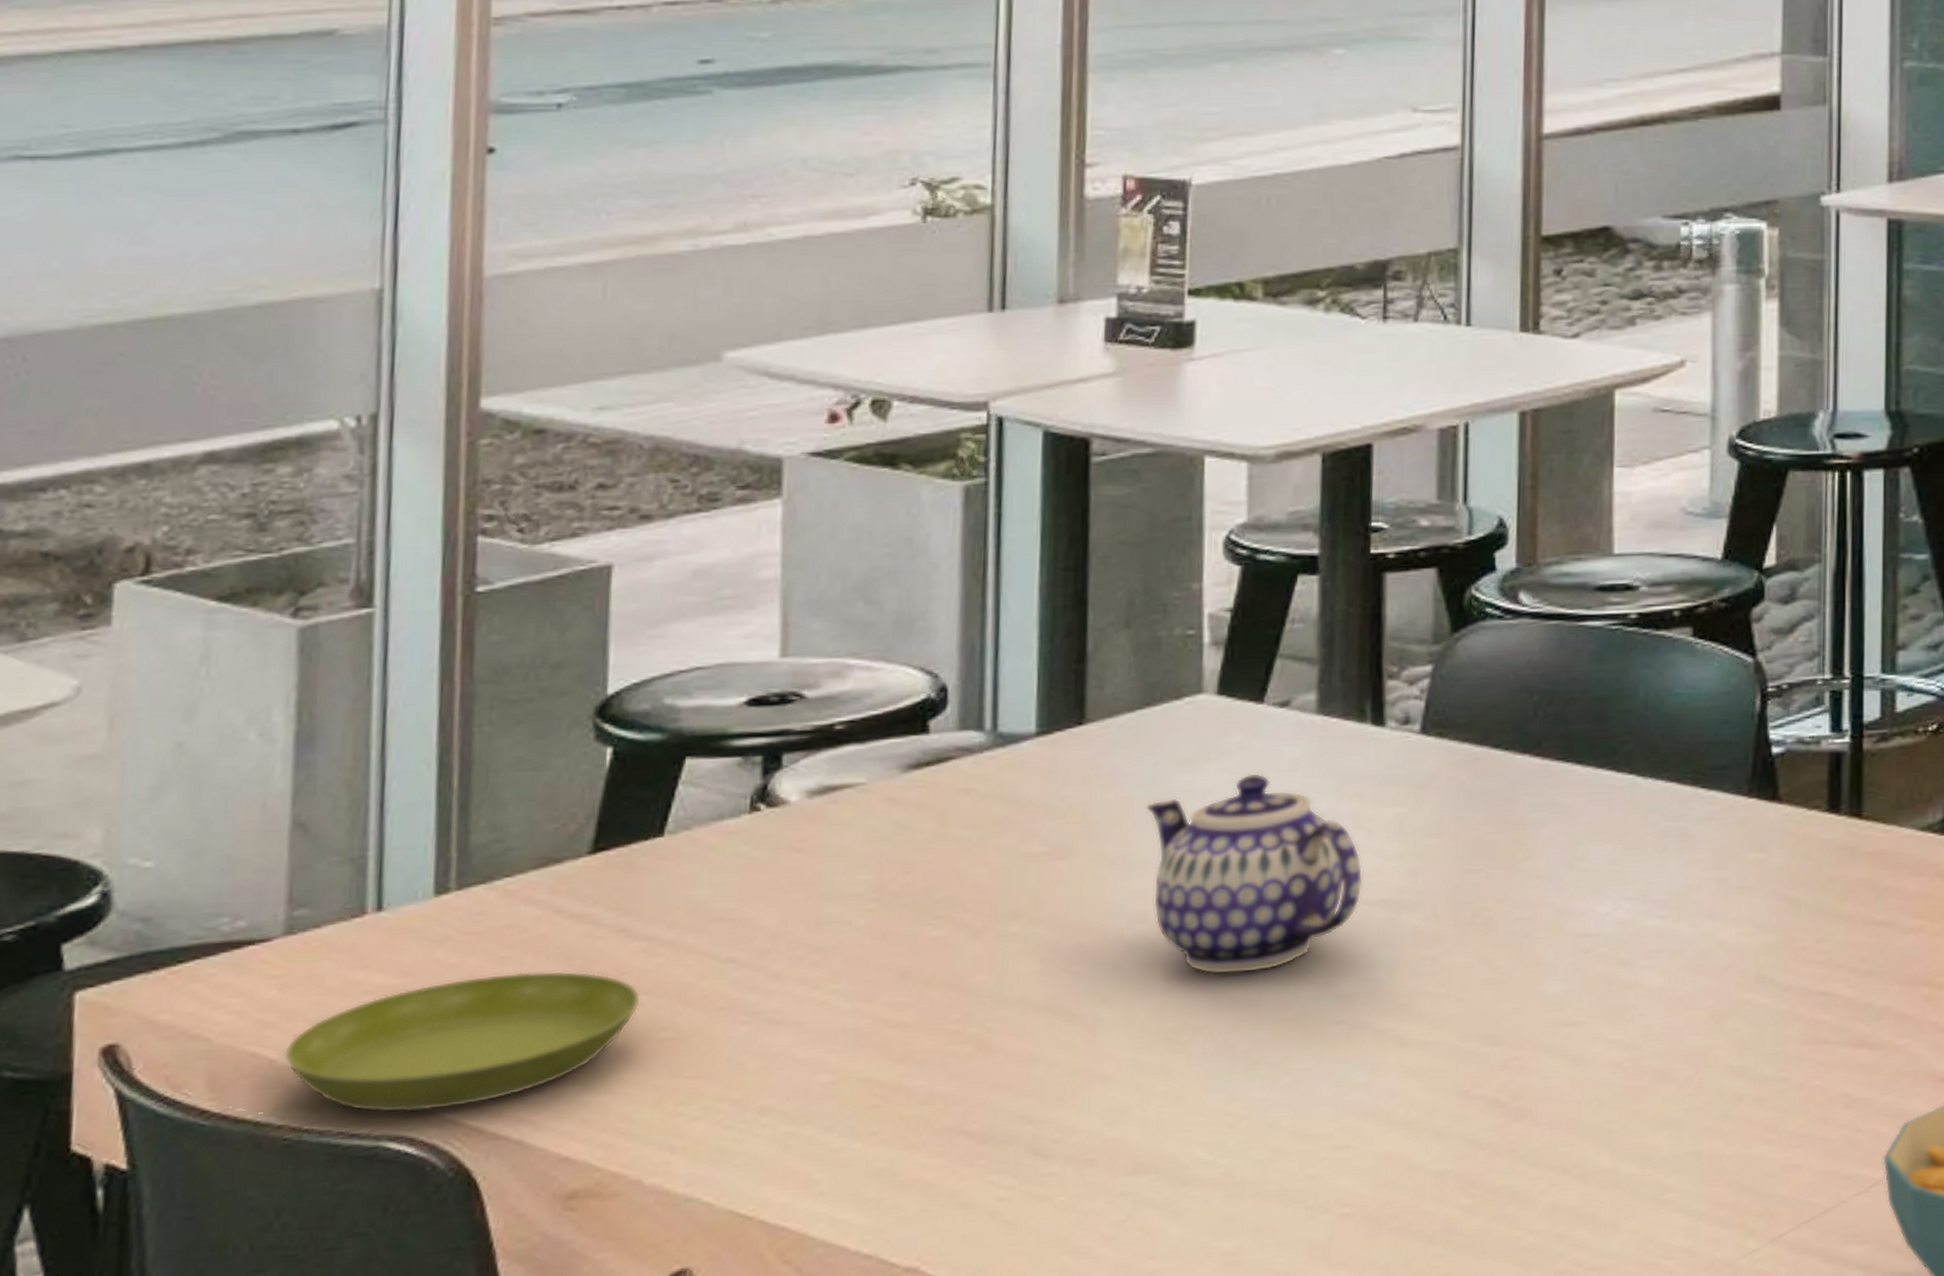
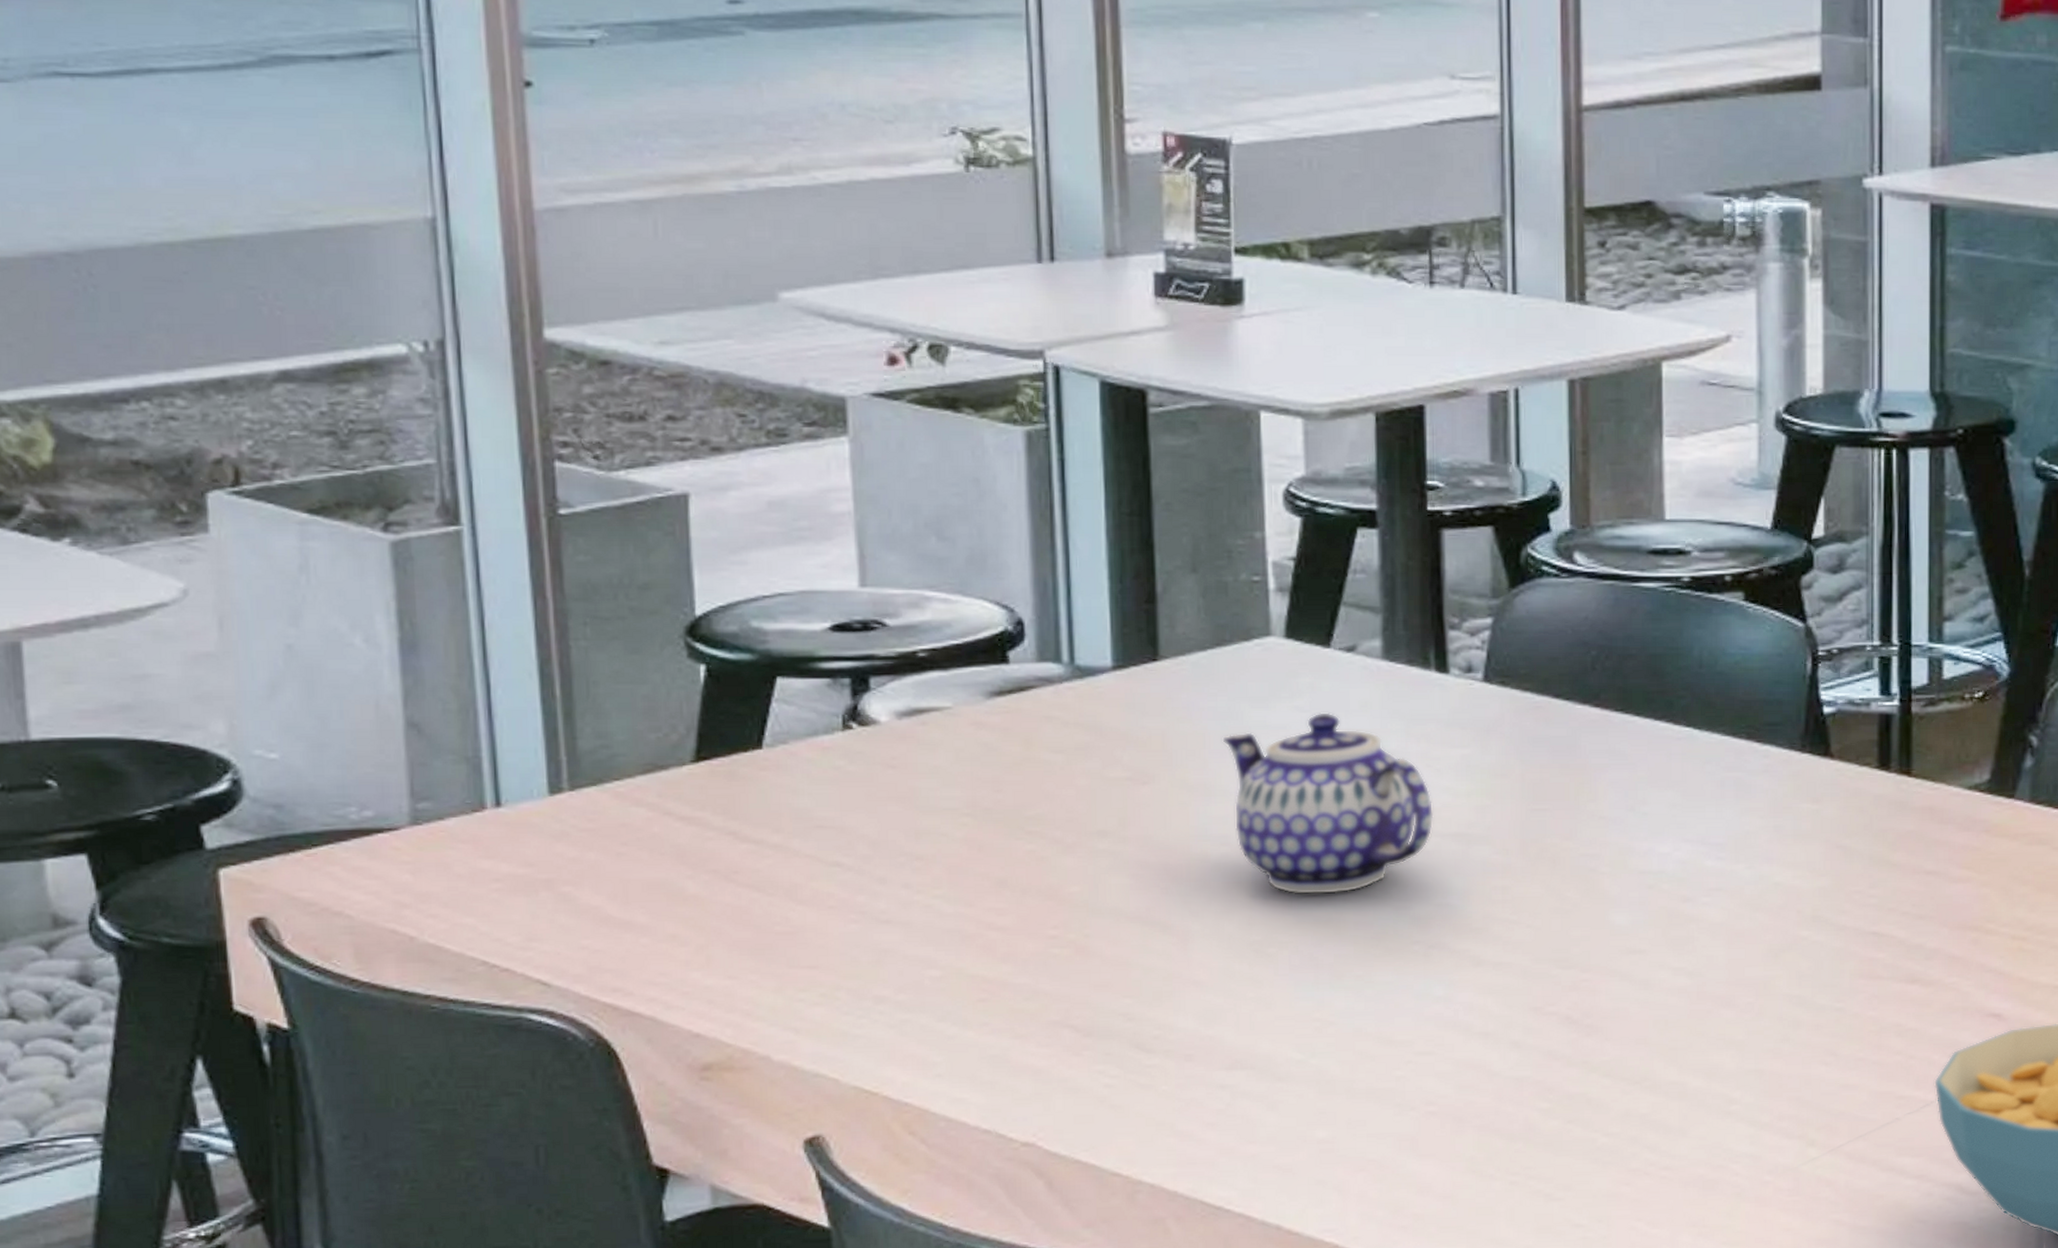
saucer: present [283,970,642,1114] -> none [422,867,755,989]

